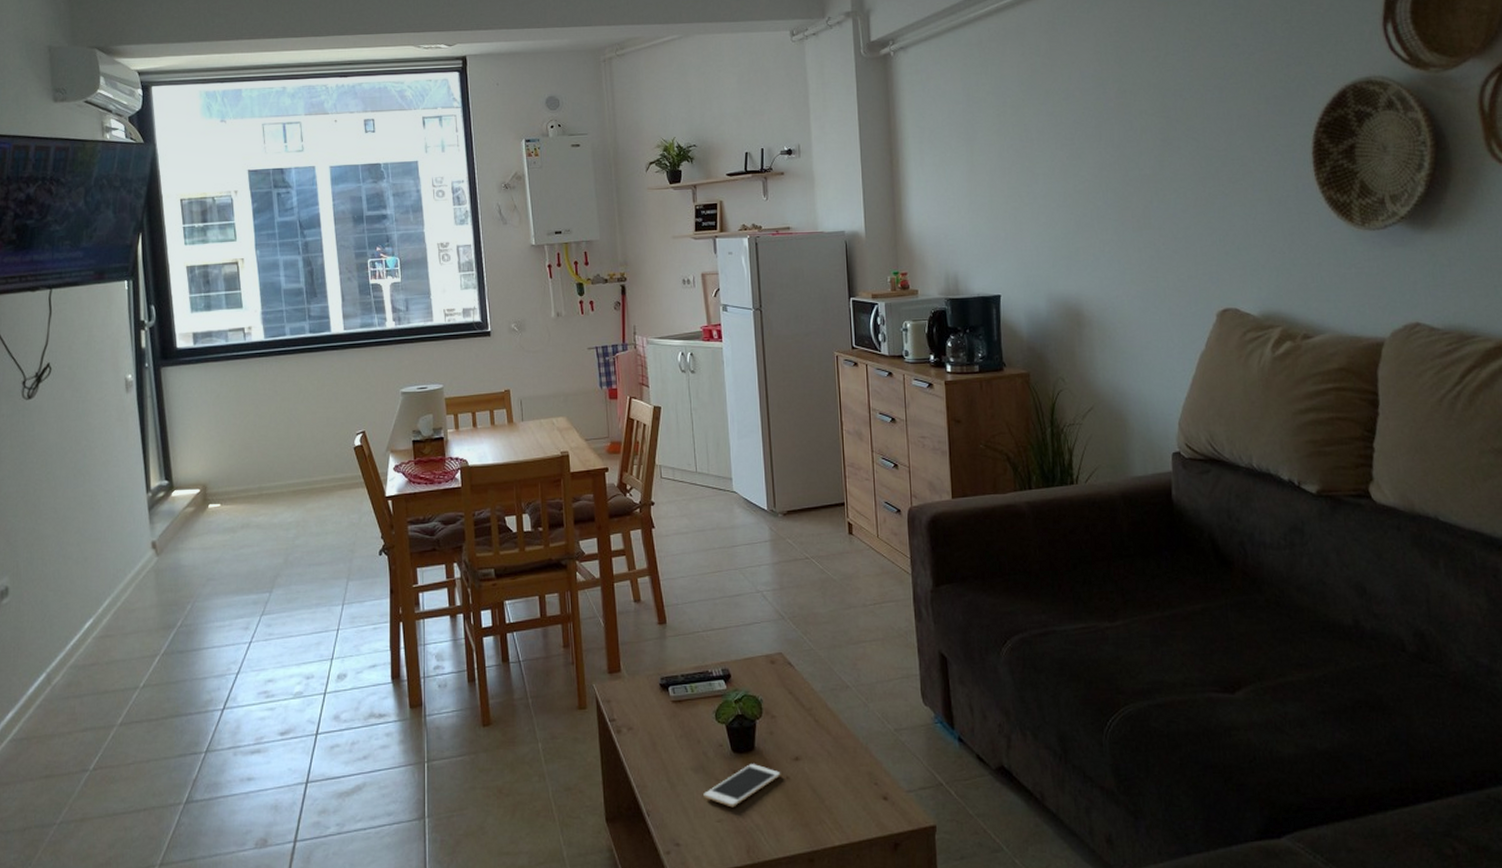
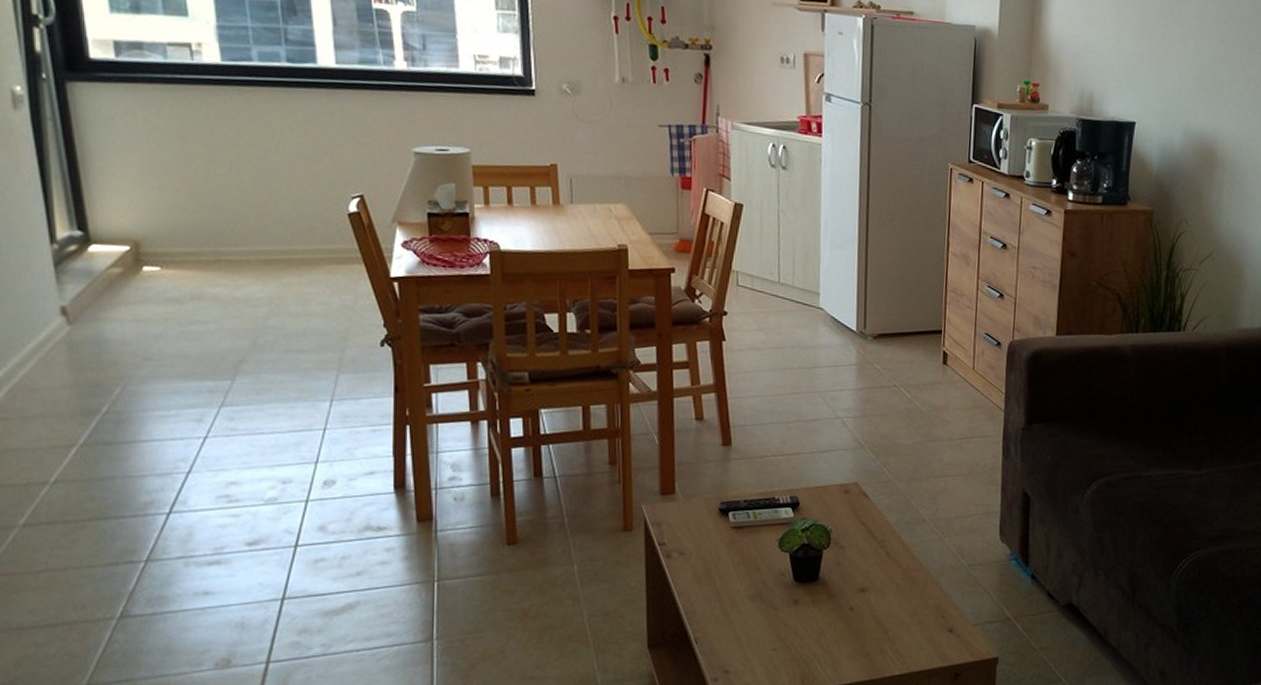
cell phone: present [703,764,781,808] -> none [759,594,845,636]

